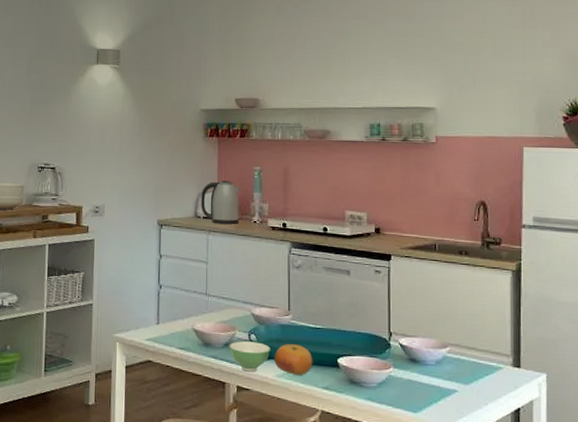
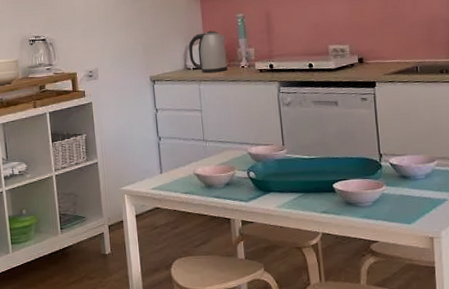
bowl: present [228,340,271,372] -> none [229,178,270,207]
fruit: present [274,344,313,375] -> none [273,176,310,204]

